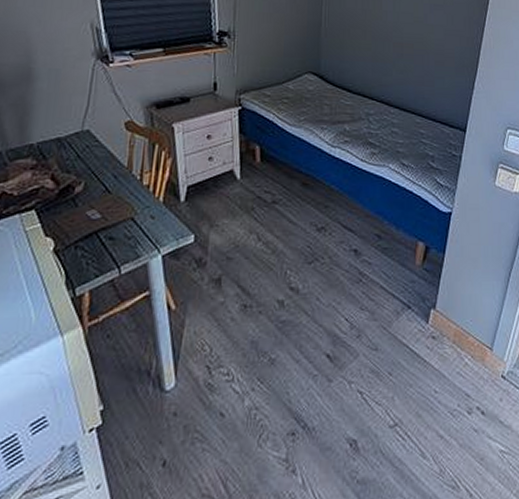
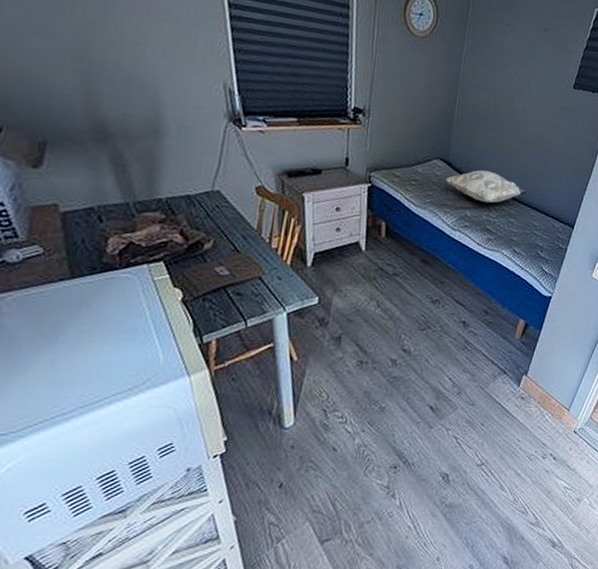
decorative pillow: none [317,79,409,114] -> present [444,170,527,203]

